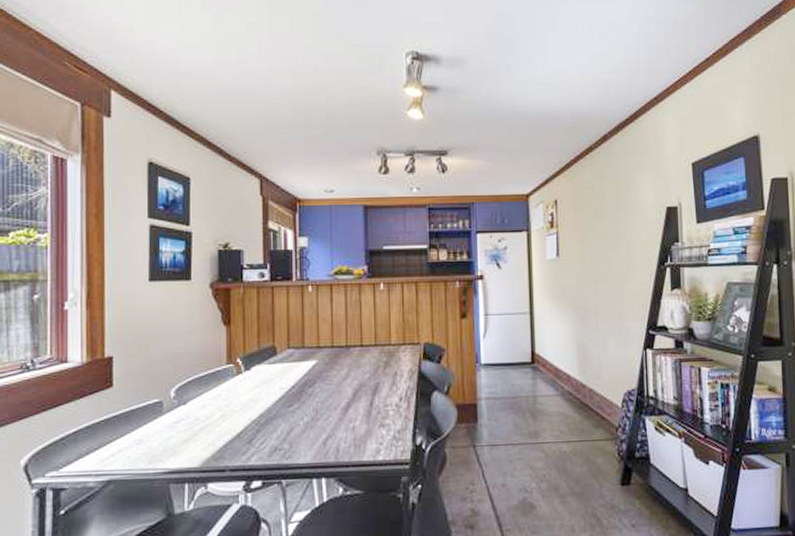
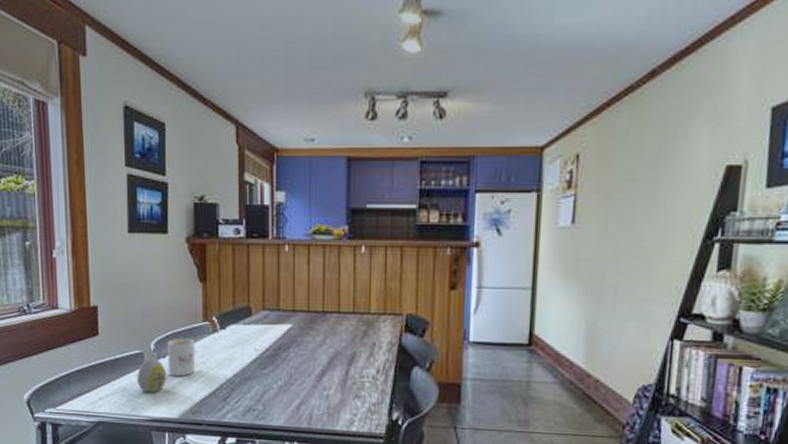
decorative egg: none [155,405,188,443] -> present [137,357,167,393]
mug: none [189,382,219,422] -> present [167,338,196,376]

